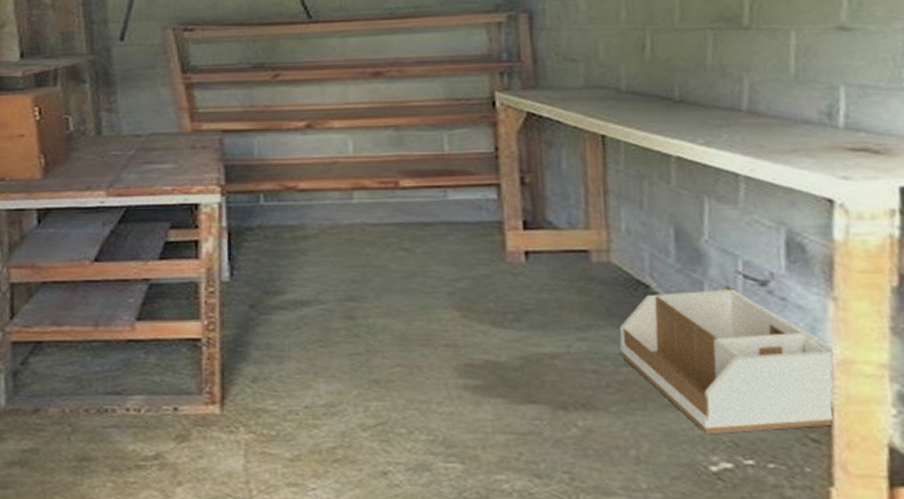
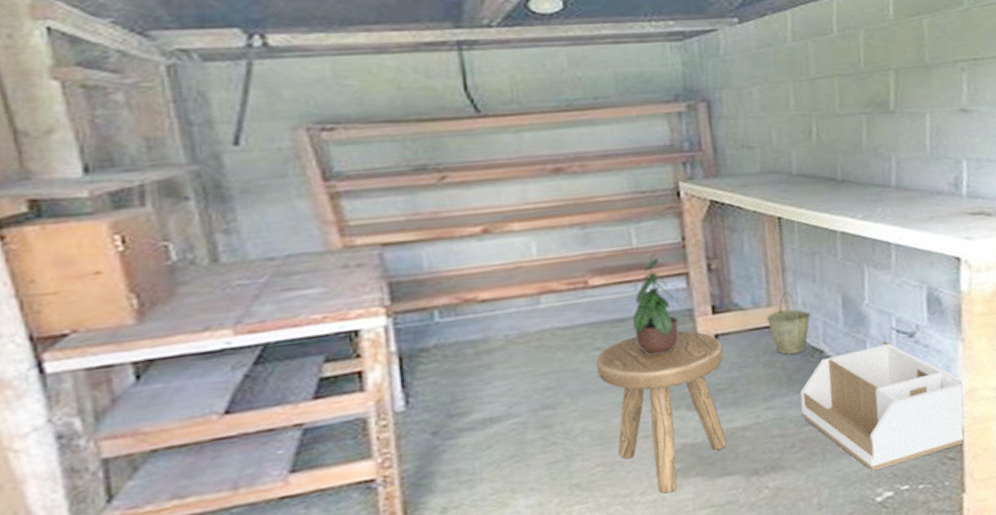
stool: none [402,242,533,409] -> present [596,330,727,494]
potted plant: none [439,160,491,264] -> present [632,252,682,356]
bucket: none [584,216,637,284] -> present [767,292,811,355]

